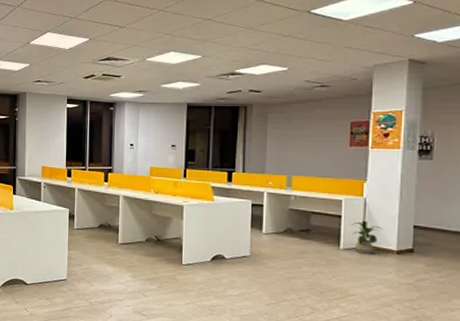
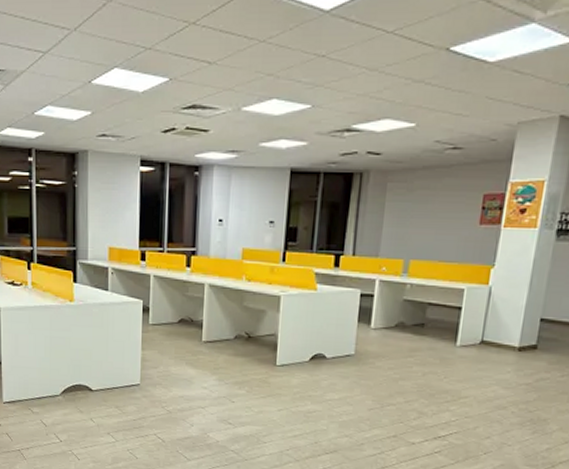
house plant: present [352,220,382,254] -> none [471,313,506,351]

